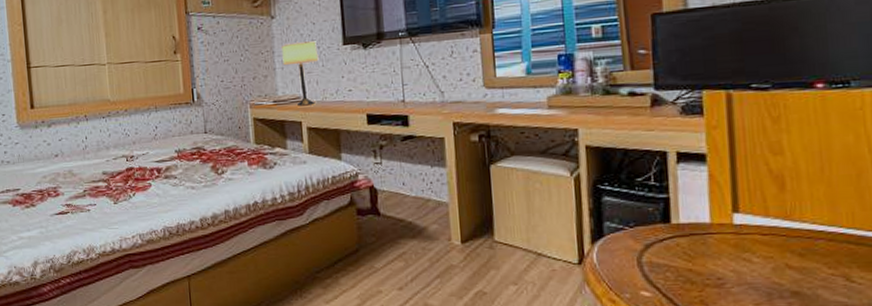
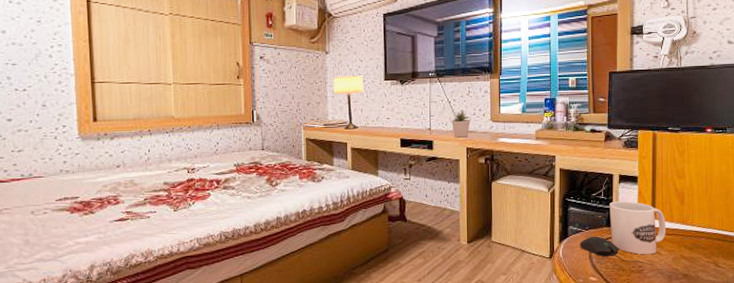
potted plant: none [430,75,456,111] -> present [451,110,470,139]
computer mouse: none [622,235,740,278] -> present [580,236,653,266]
mug: none [664,187,758,263] -> present [610,200,666,255]

